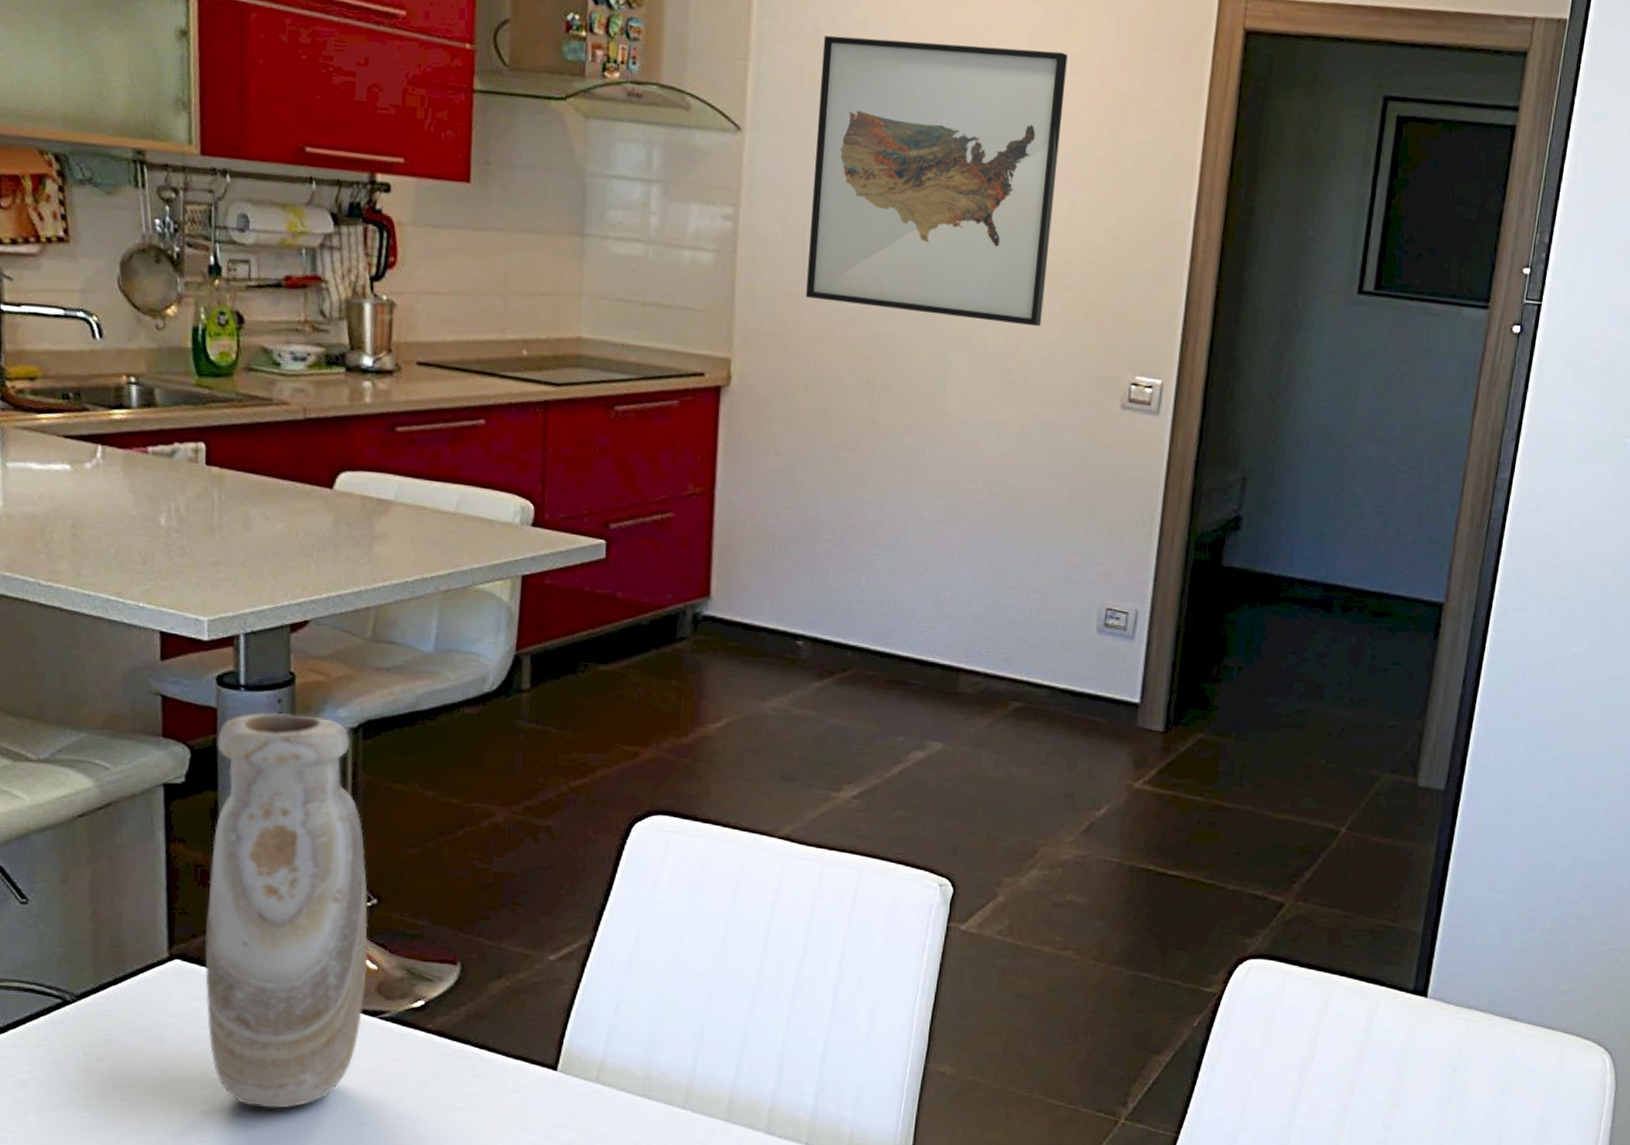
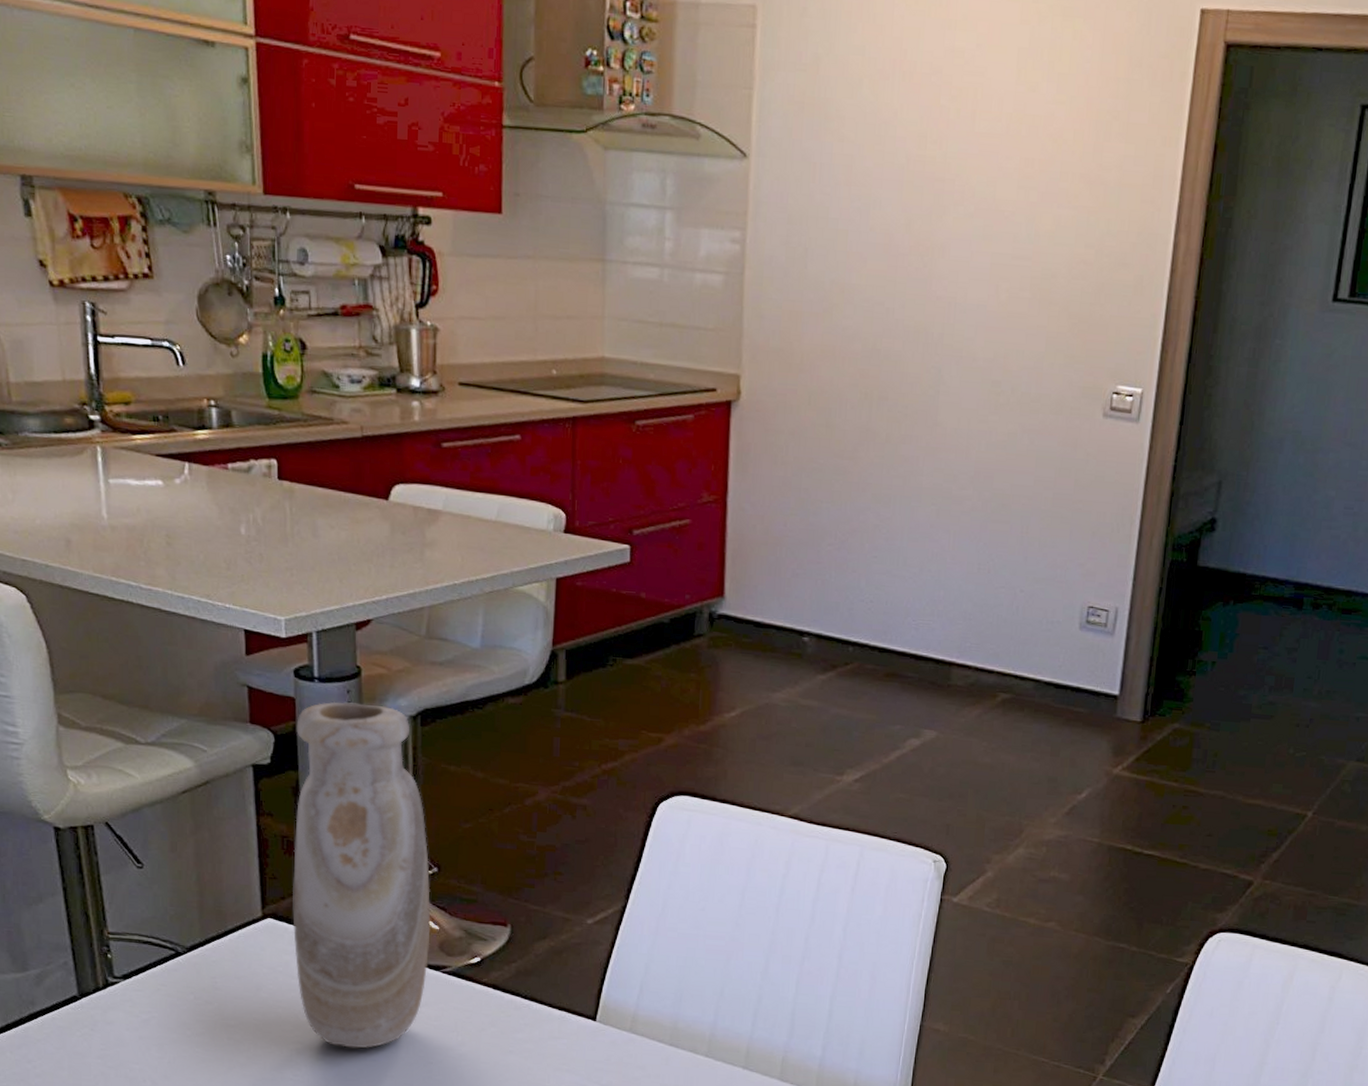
wall art: present [806,35,1068,327] -> none [808,62,1054,340]

